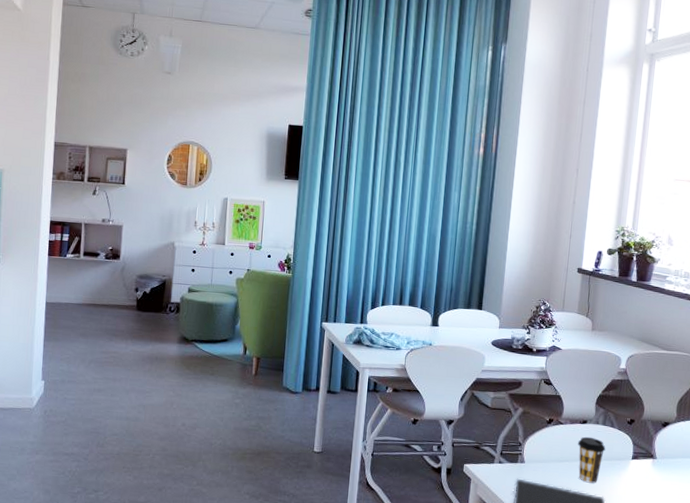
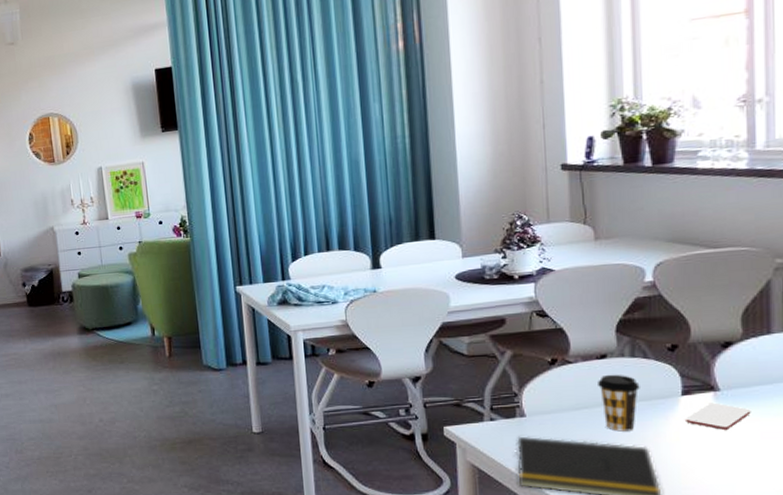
smartphone: none [632,467,674,489] -> present [686,402,751,430]

